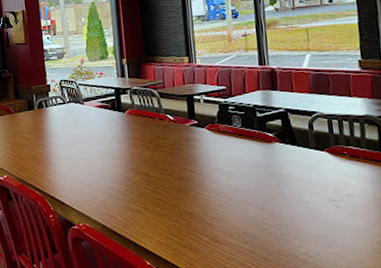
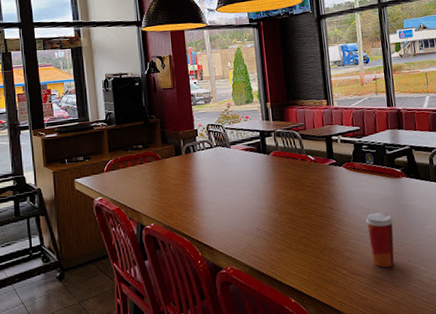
paper cup: none [231,179,264,238] -> present [365,212,395,268]

